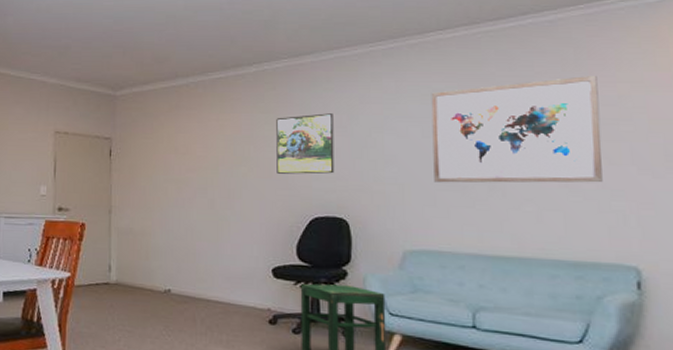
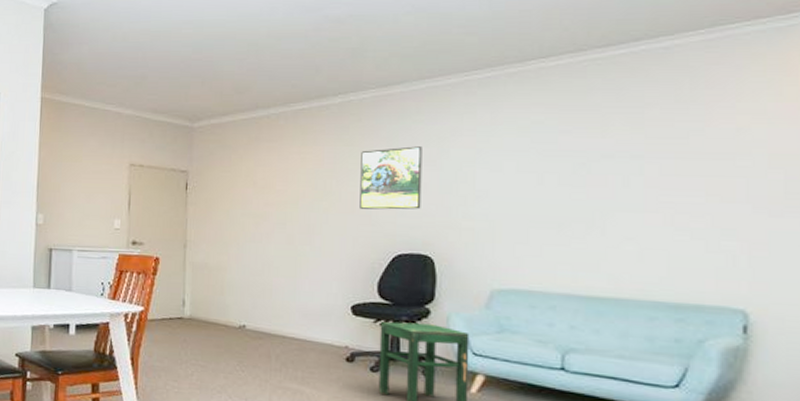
wall art: present [431,75,603,183] -> none [528,106,715,222]

